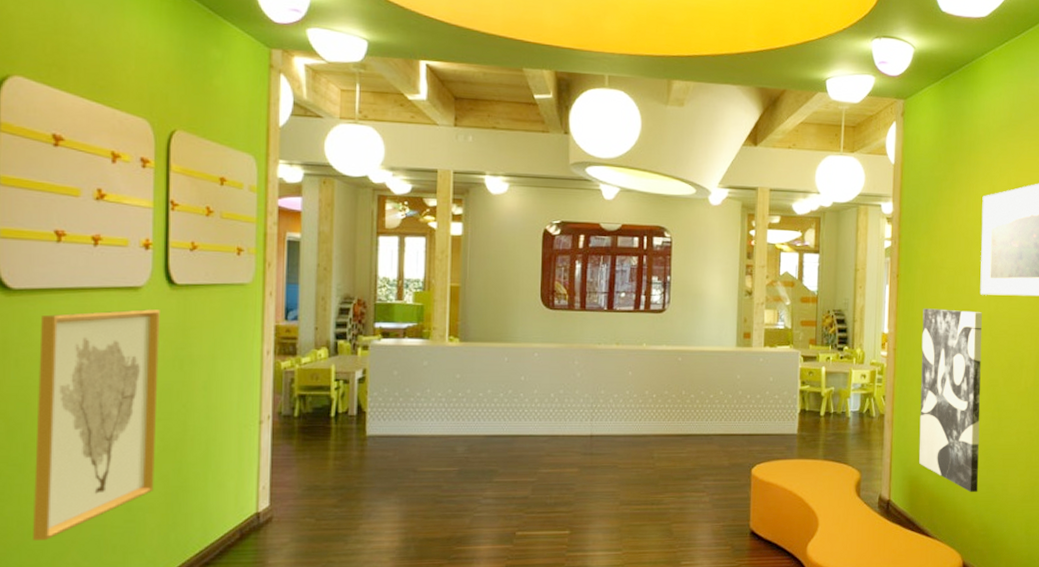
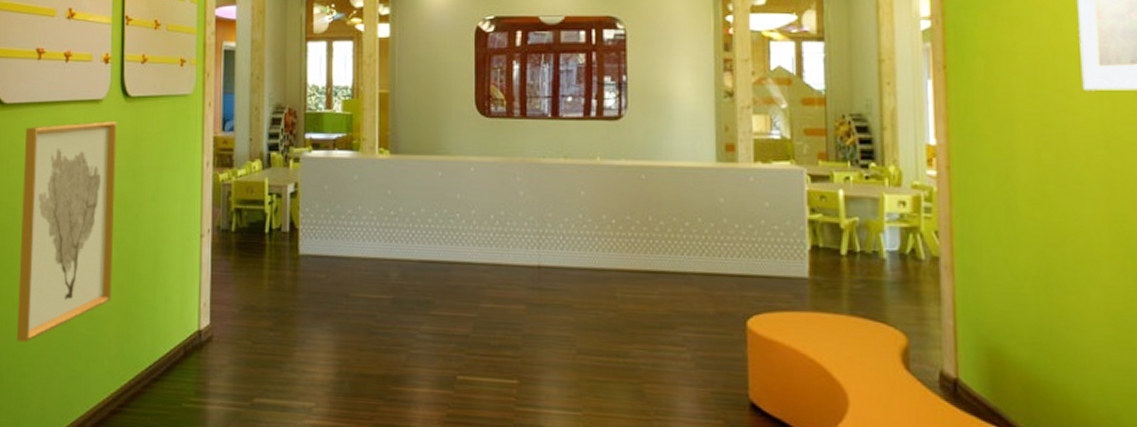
wall art: present [919,308,982,493] -> none [989,110,1108,380]

